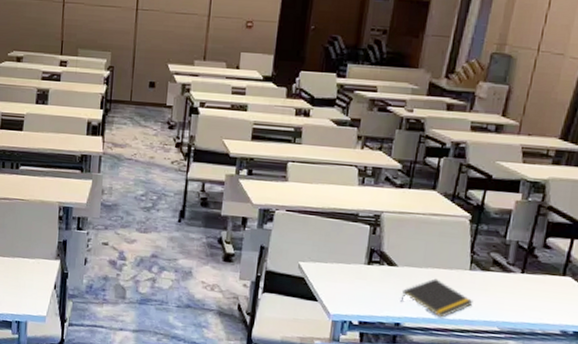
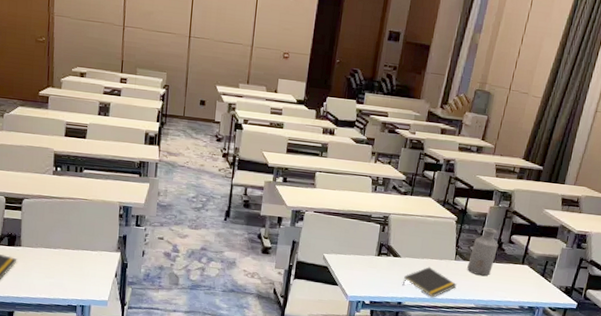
bottle: none [487,227,529,292] -> present [467,227,498,277]

